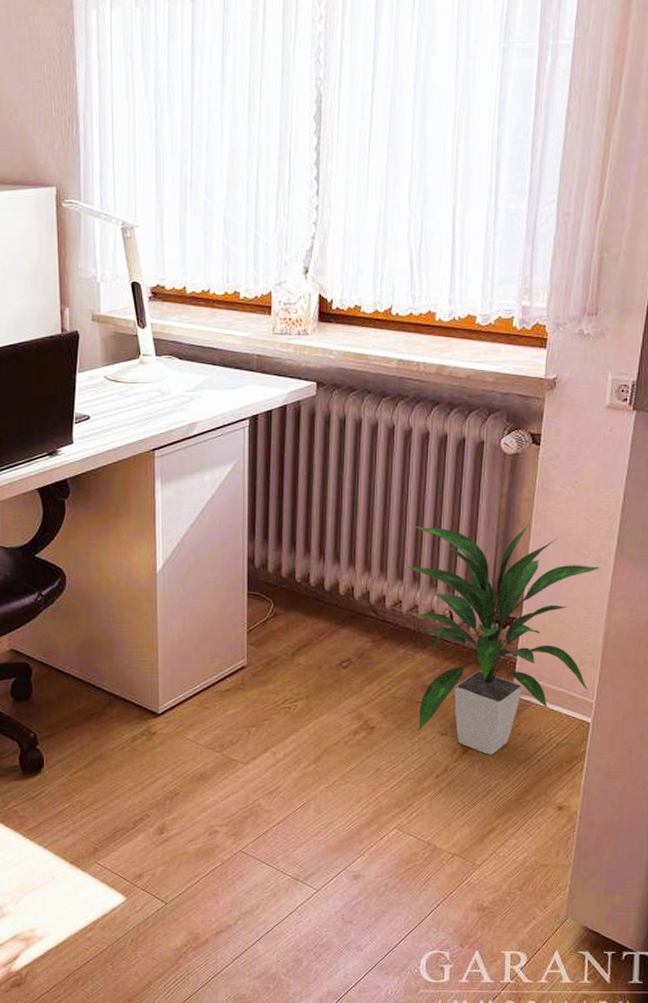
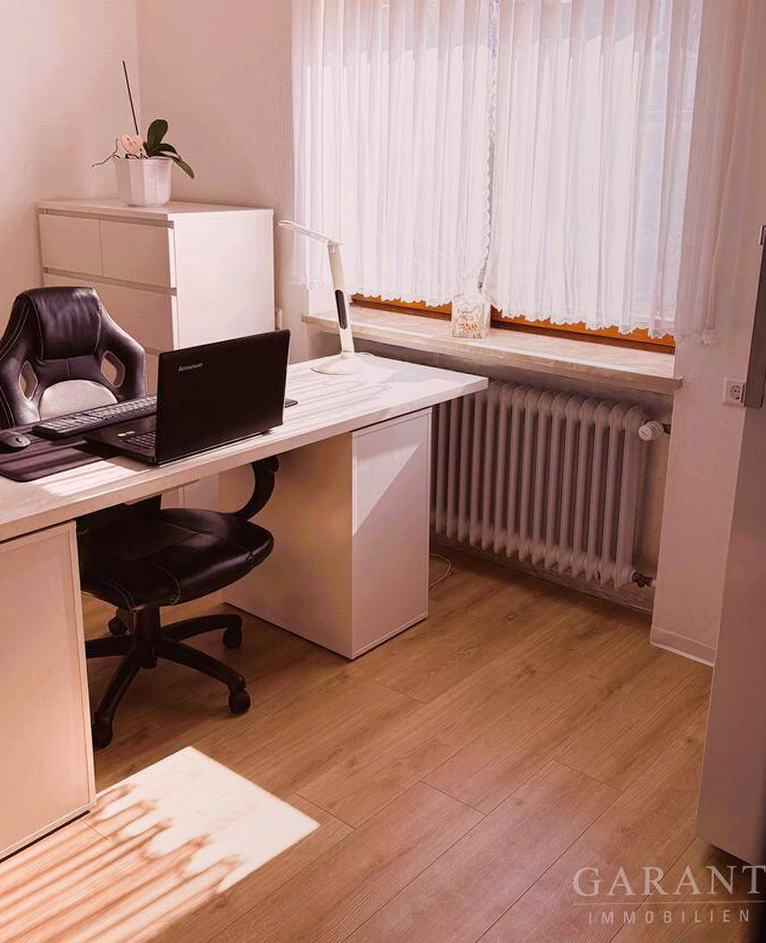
indoor plant: present [406,523,602,755] -> none [562,499,721,695]

